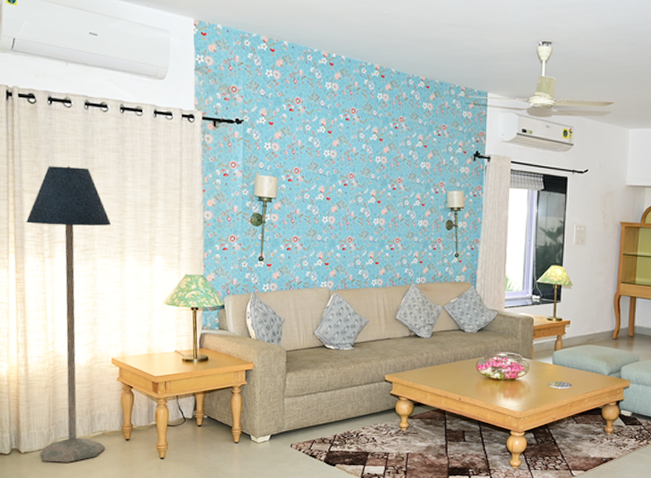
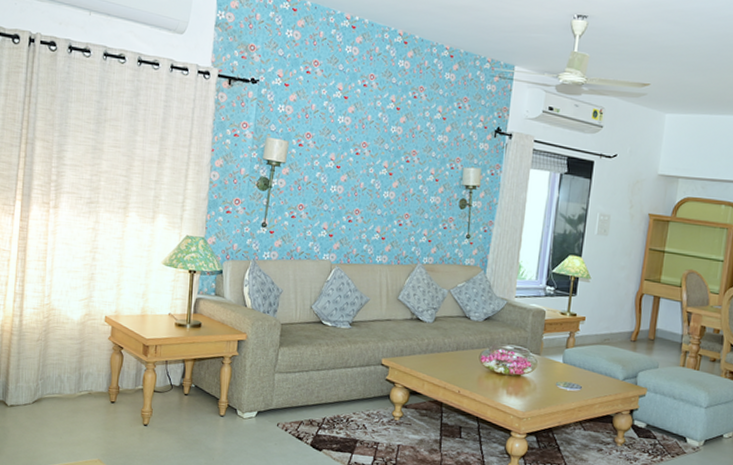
floor lamp: present [25,166,112,462] -> none [25,115,118,420]

